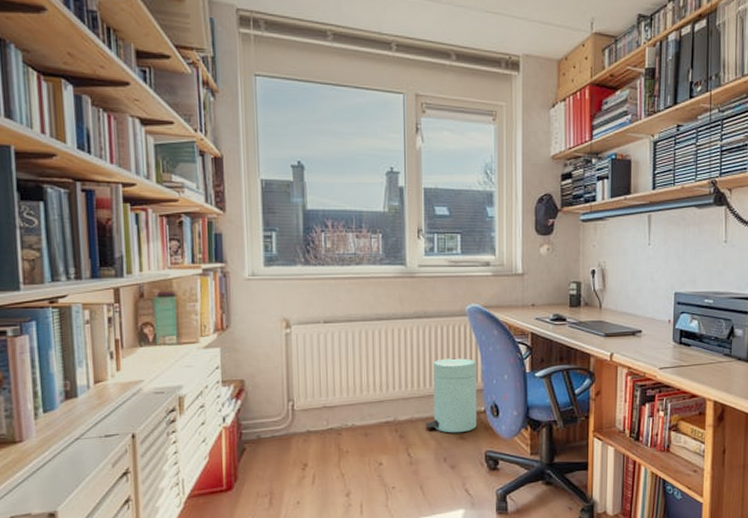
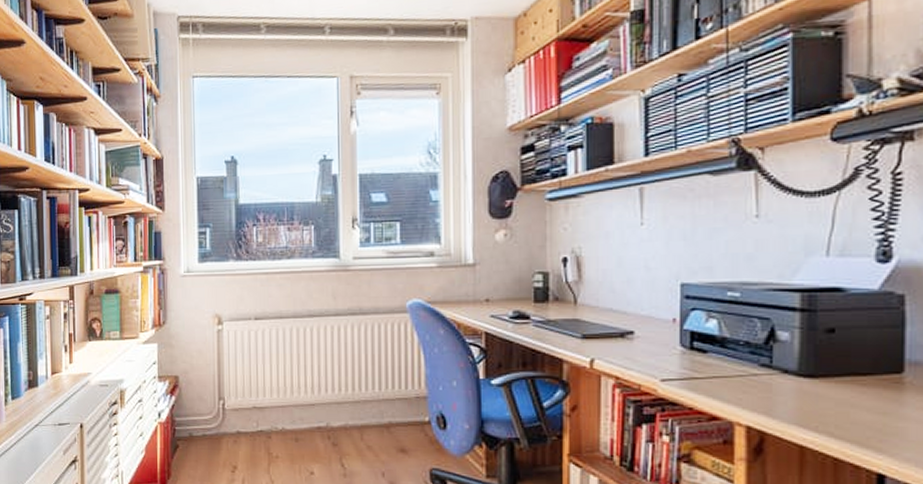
trash can: present [425,358,477,433] -> none [361,360,420,445]

